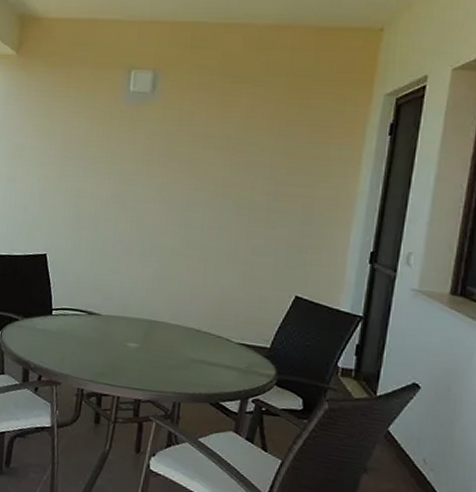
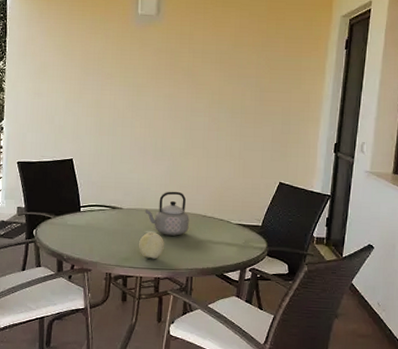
fruit: none [117,345,148,377] -> present [139,232,164,259]
teapot: none [127,298,180,352] -> present [145,191,189,236]

